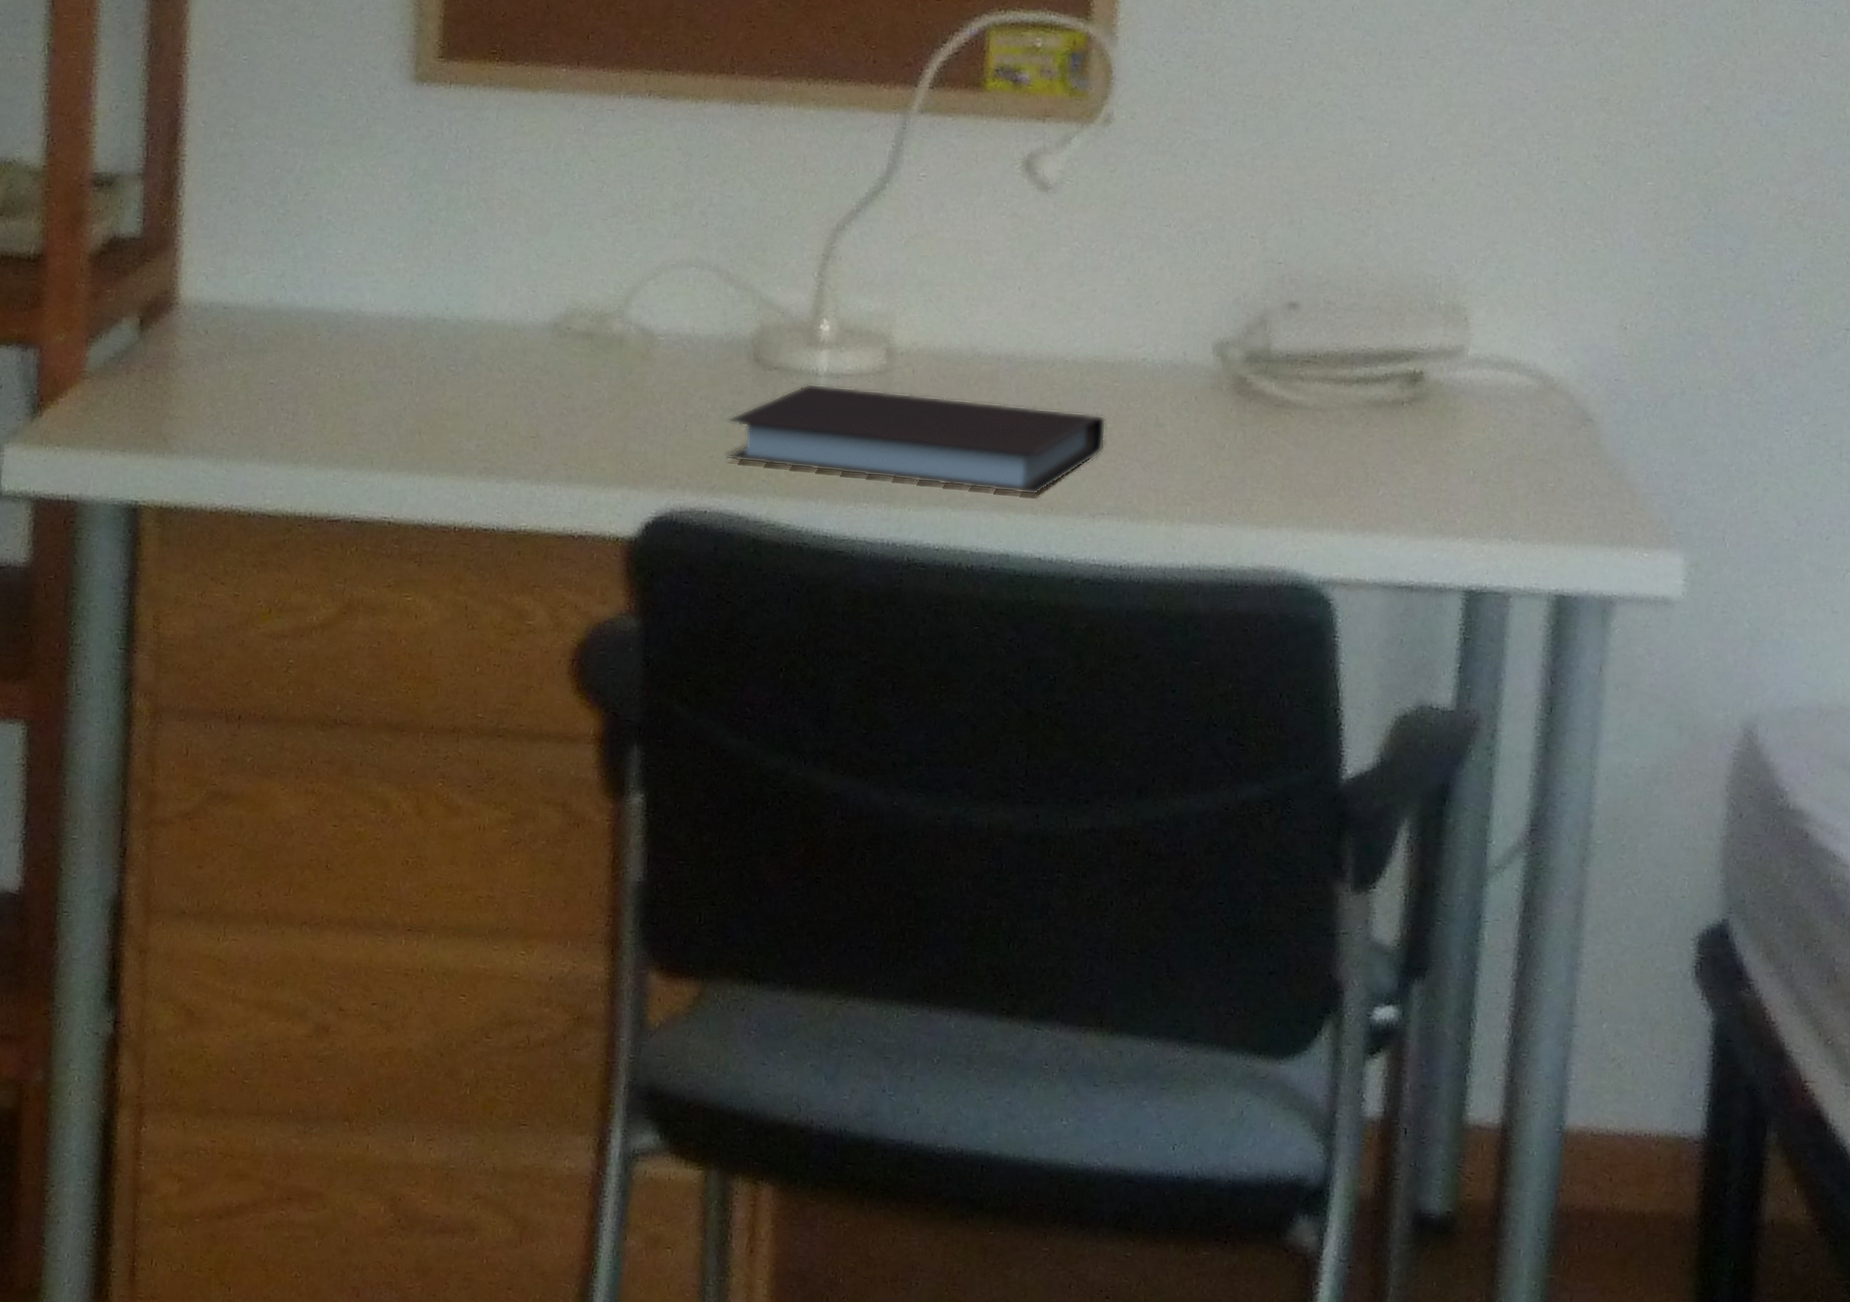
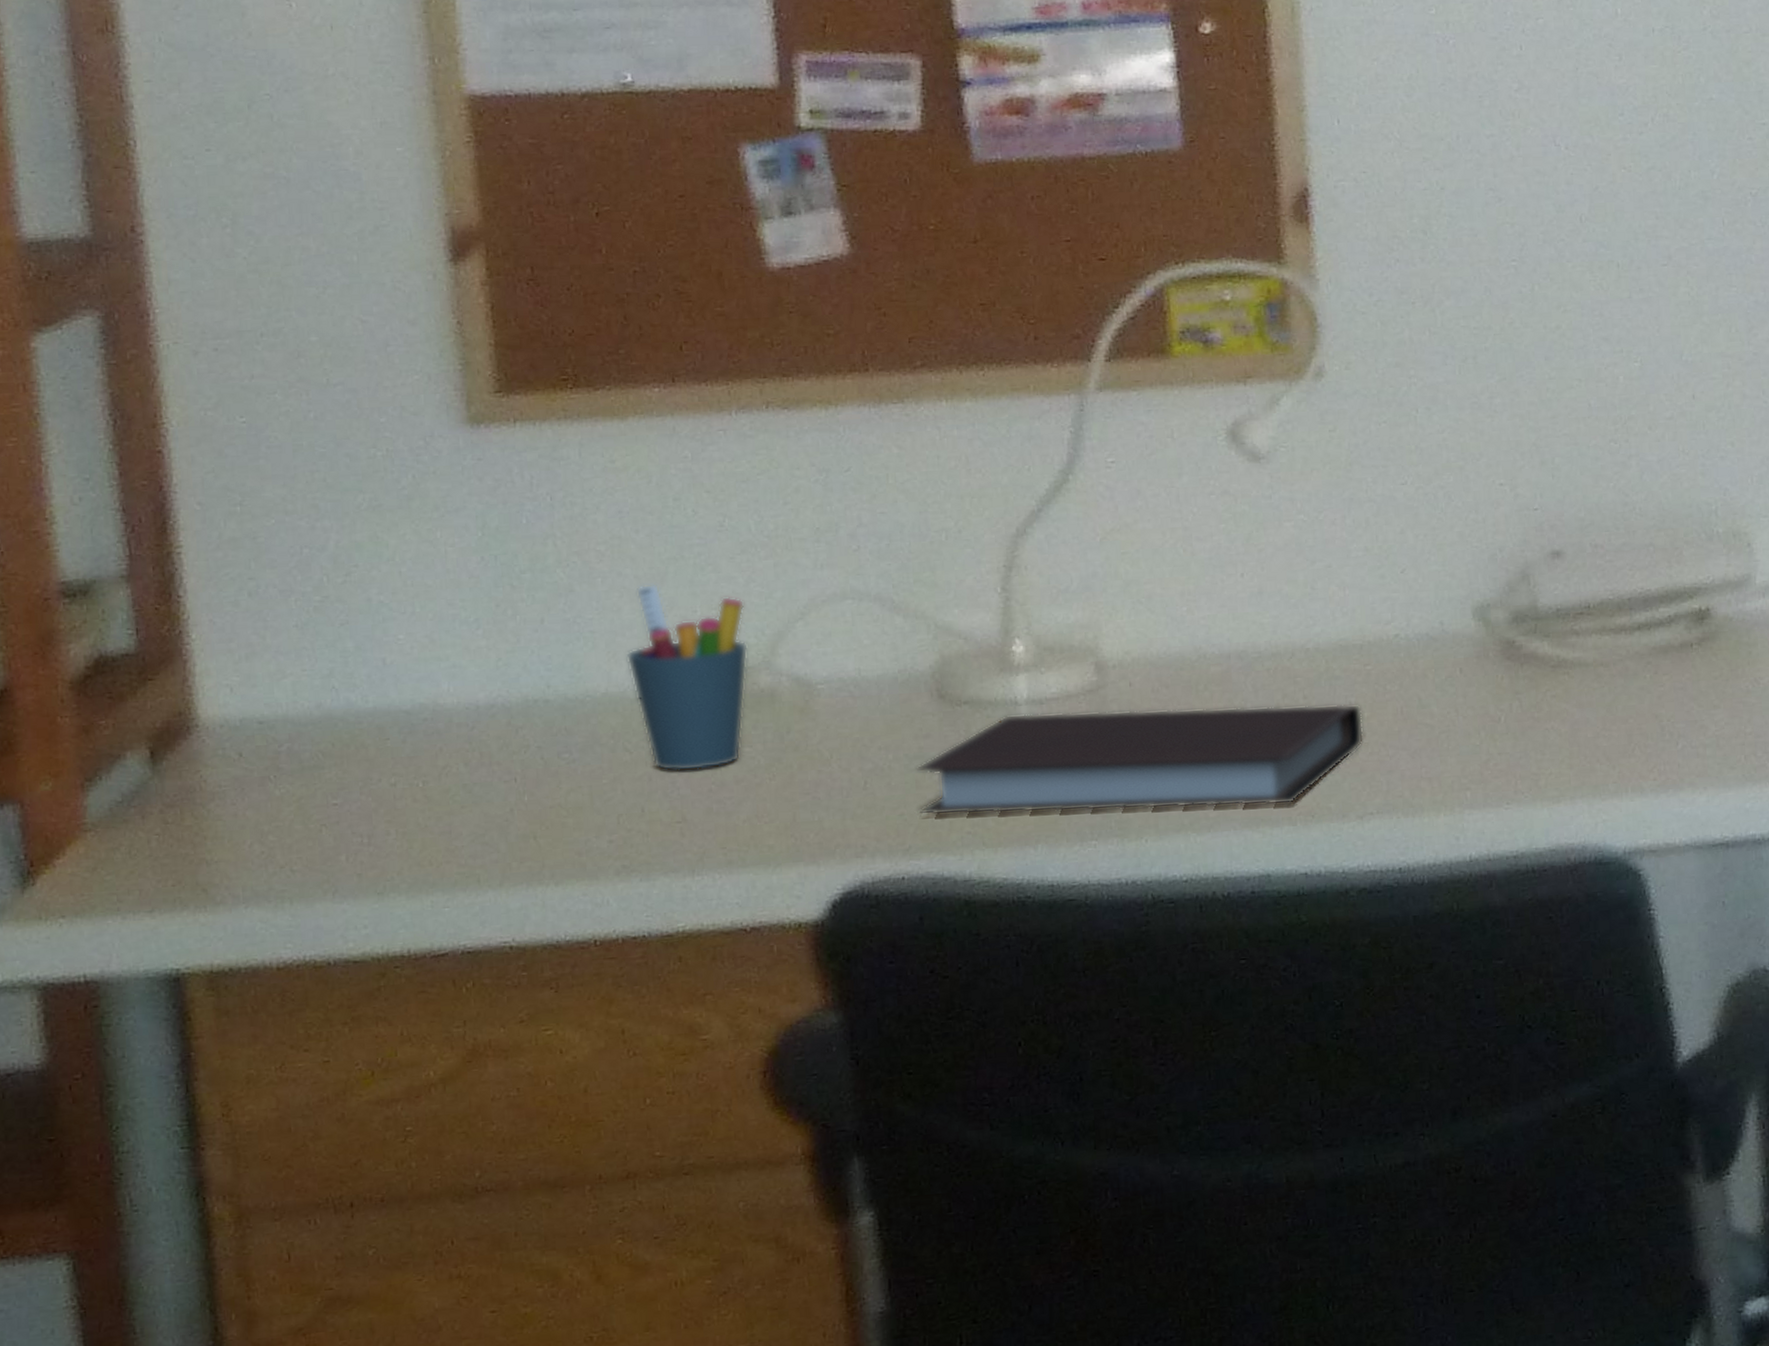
pen holder: none [510,232,610,396] -> present [626,583,748,772]

